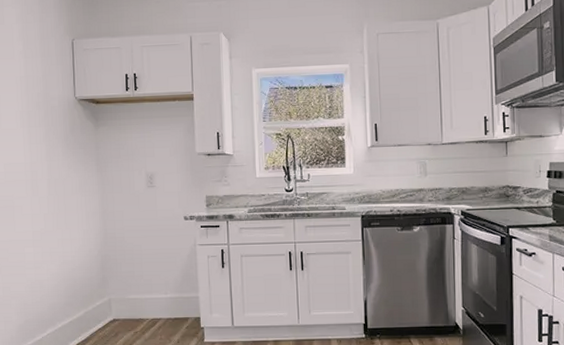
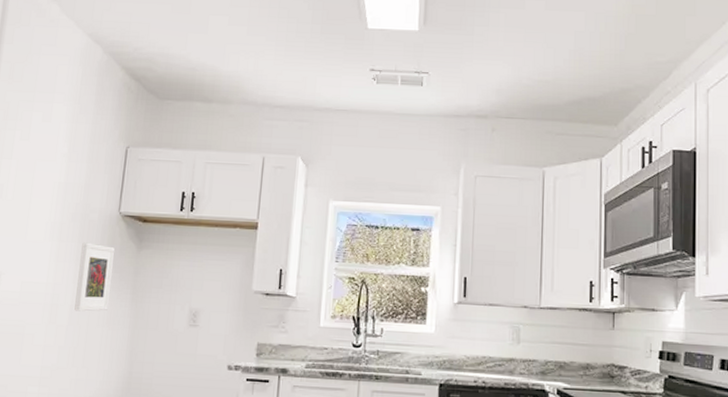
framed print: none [48,125,78,184] -> present [74,242,115,312]

